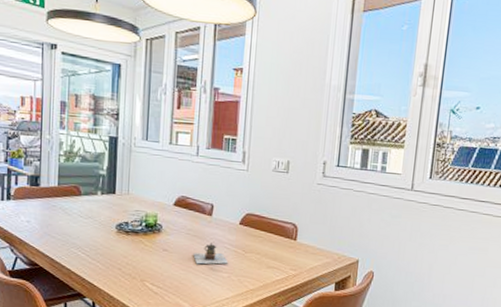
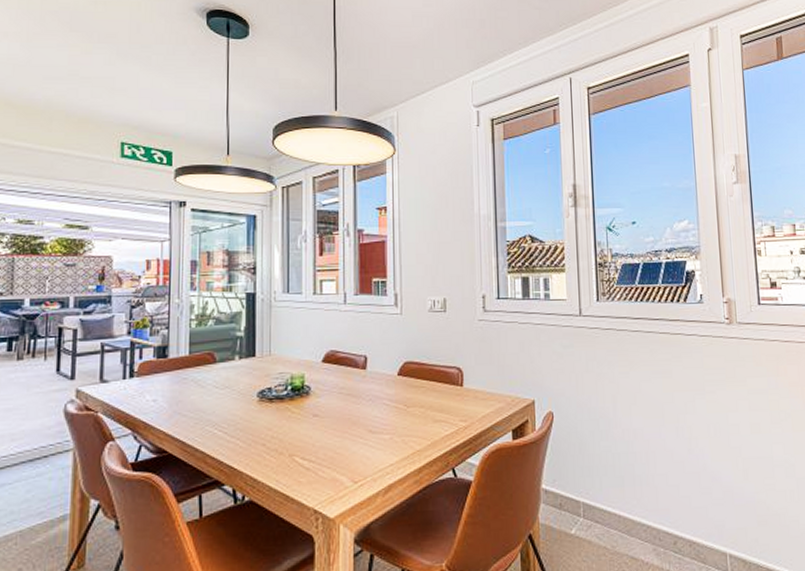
teapot: present [193,243,229,265] -> none [348,400,389,428]

